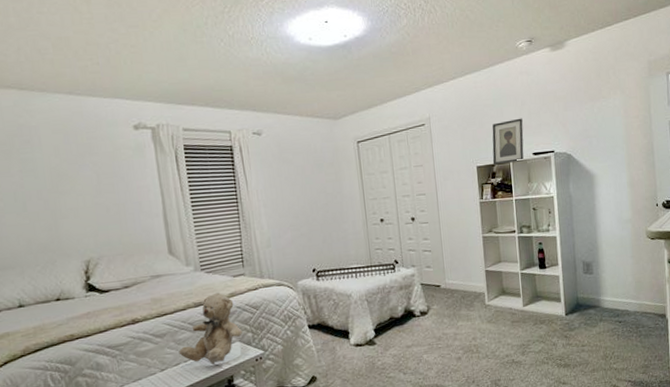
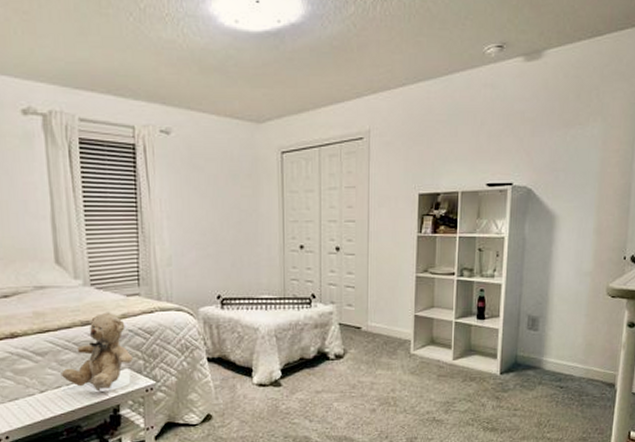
picture frame: present [492,118,524,165] -> none [438,140,480,194]

